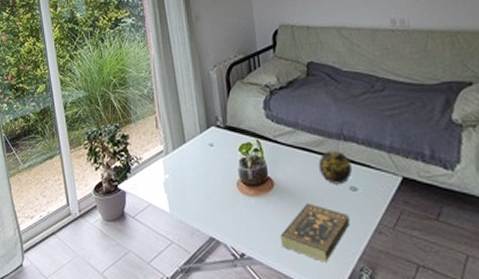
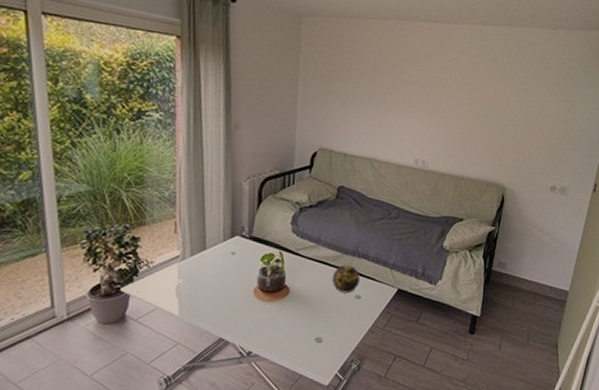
book: present [280,202,350,263] -> none [287,308,350,357]

